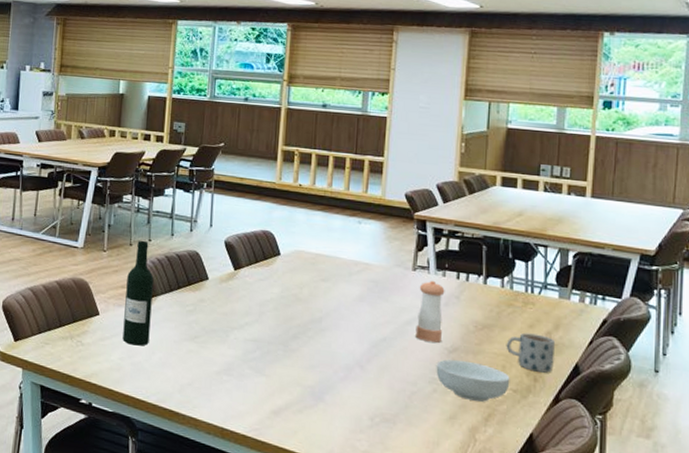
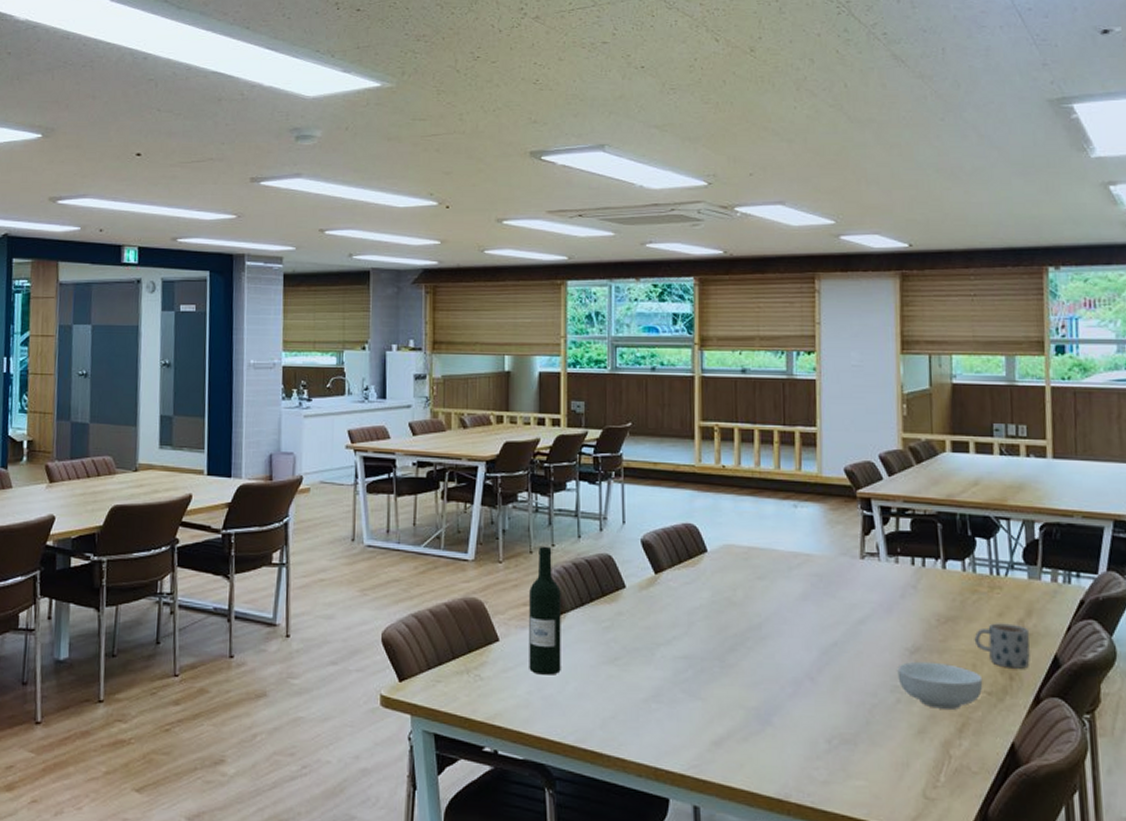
pepper shaker: present [415,280,445,343] -> none [869,568,901,643]

